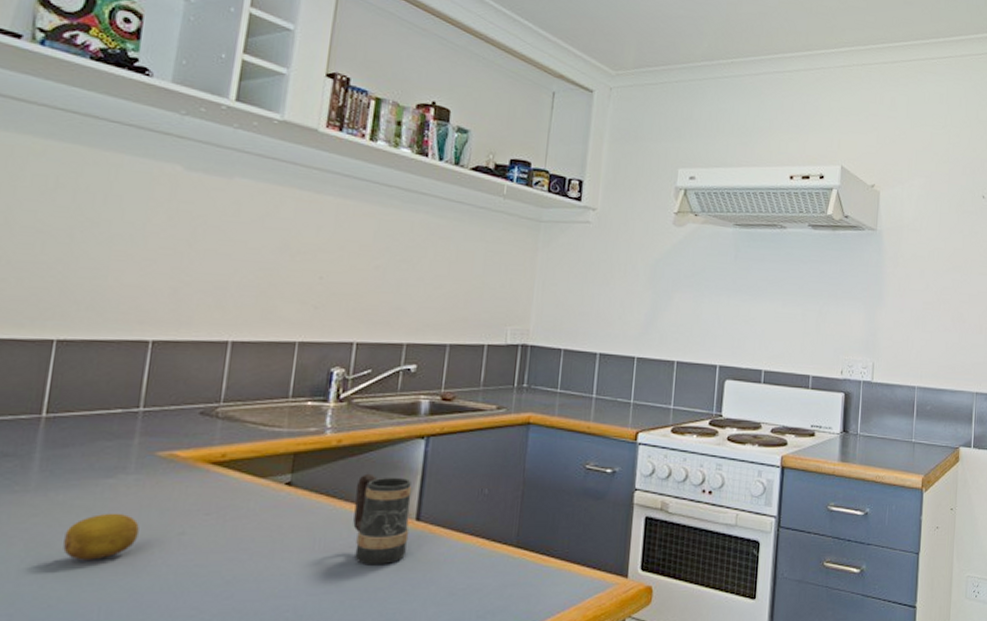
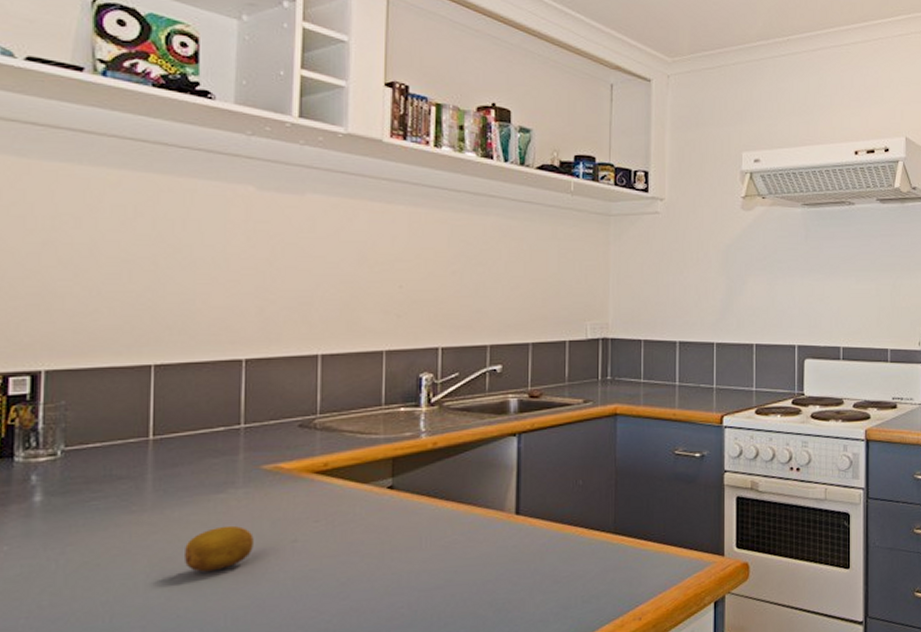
mug: present [353,473,412,566] -> none [456,472,510,560]

